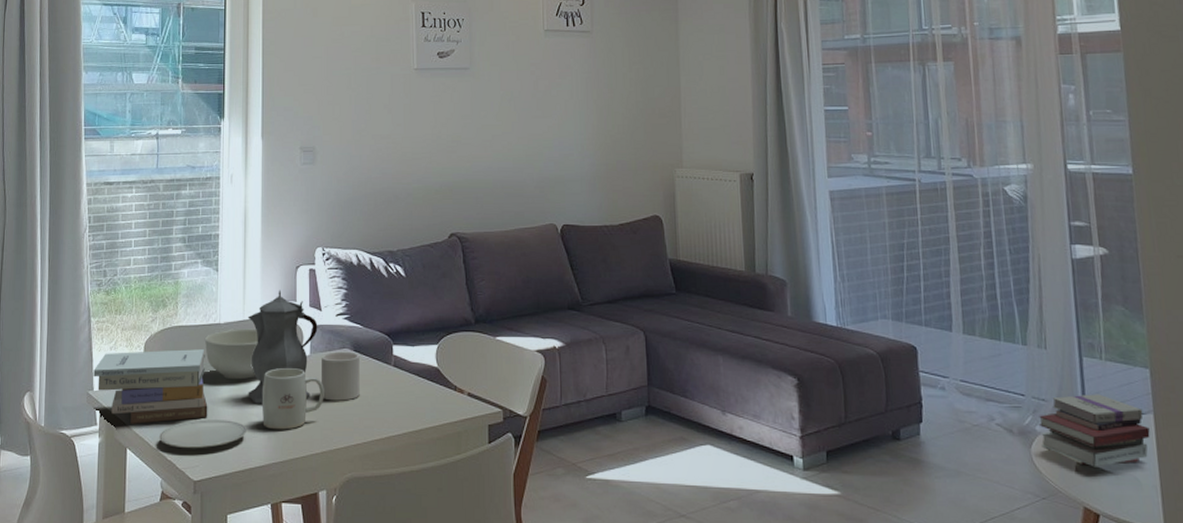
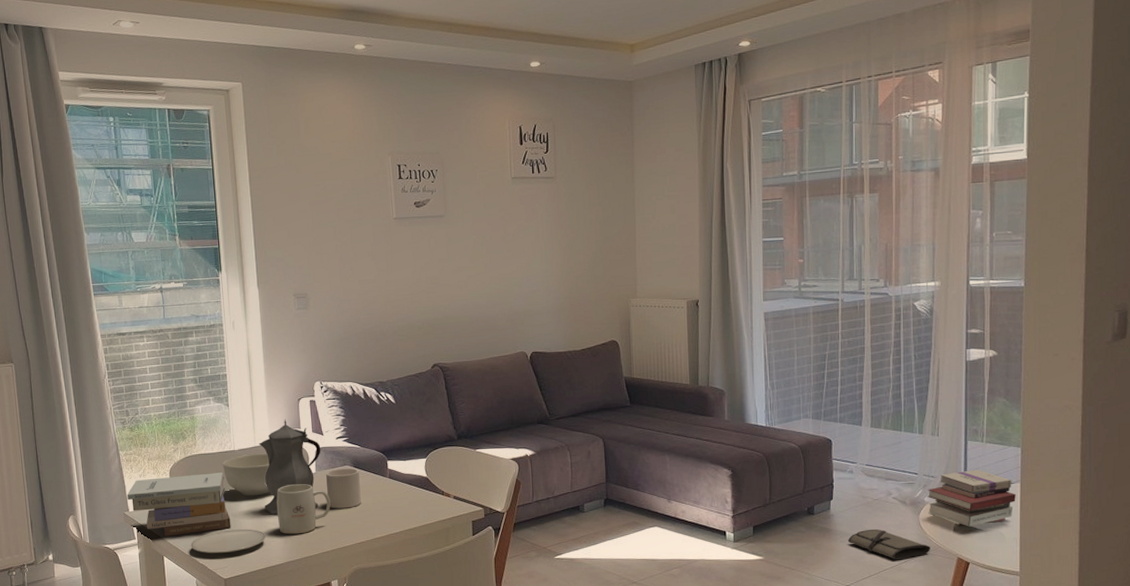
tool roll: none [944,464,1048,506] -> present [848,529,930,560]

